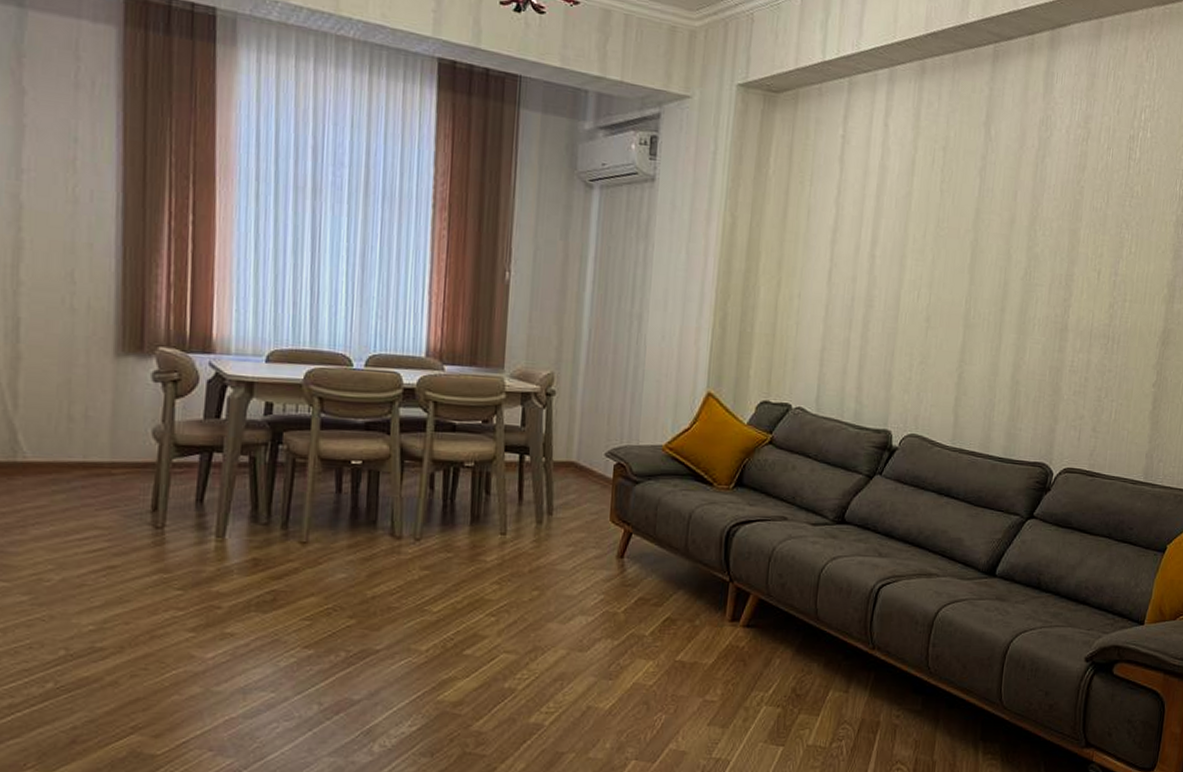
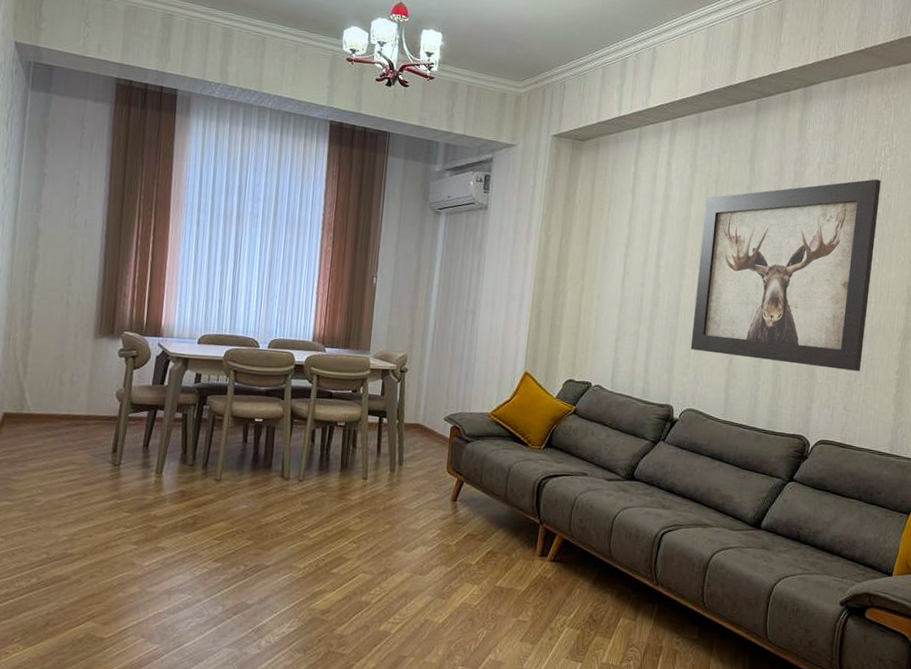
wall art: none [912,148,1140,385] -> present [690,179,881,371]

